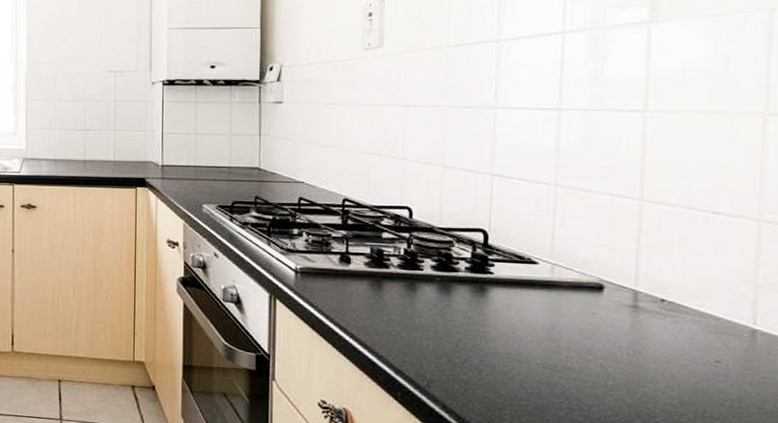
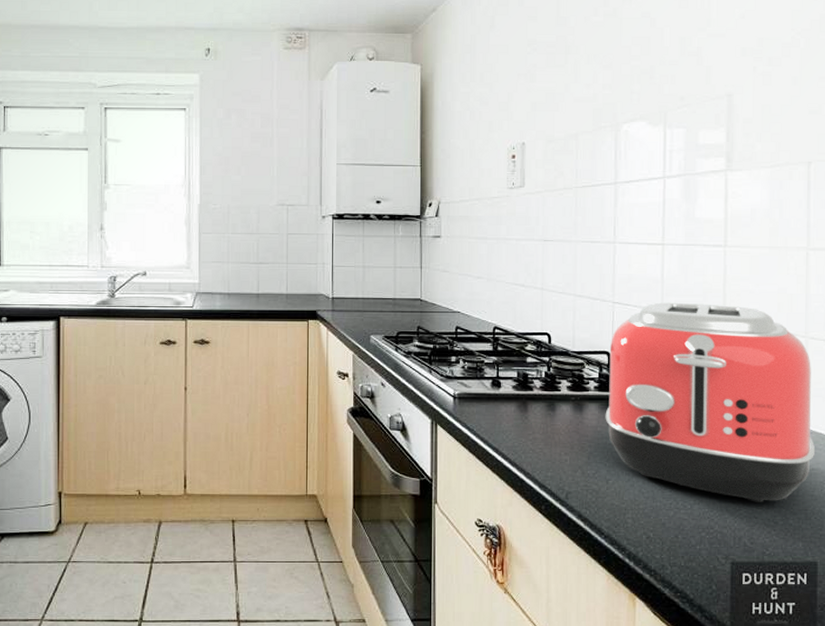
toaster: none [478,175,768,411] -> present [605,302,816,502]

